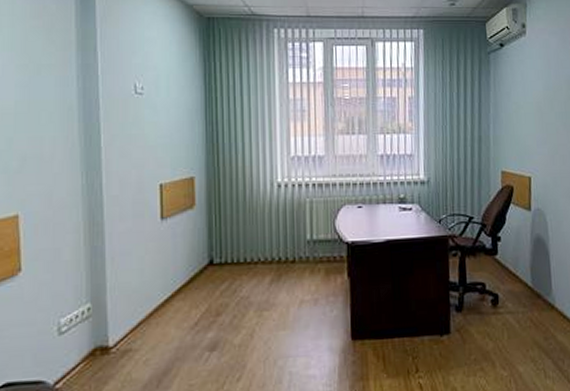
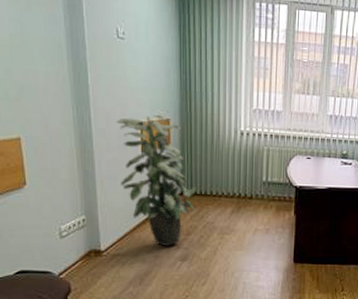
indoor plant: none [132,172,229,333] -> present [116,114,199,246]

